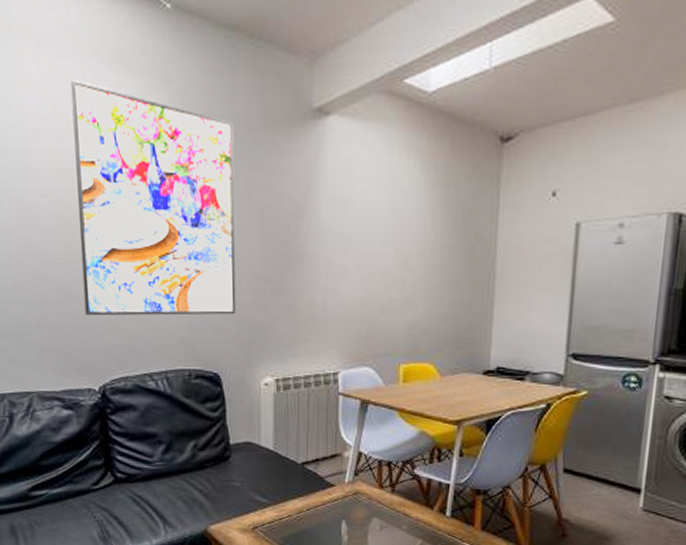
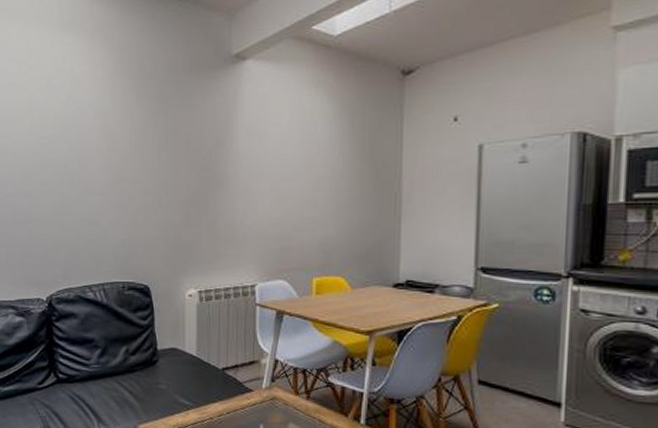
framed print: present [70,78,236,316] -> none [33,42,164,236]

